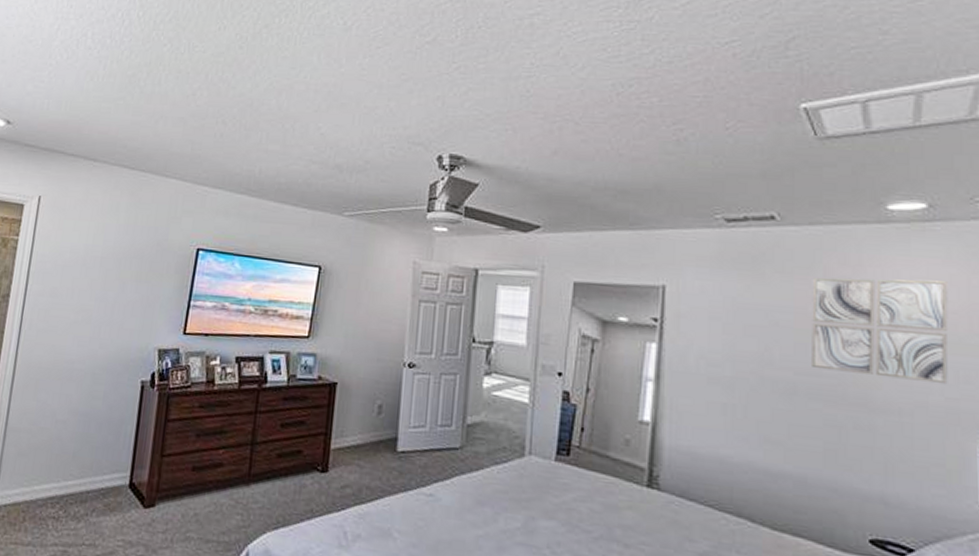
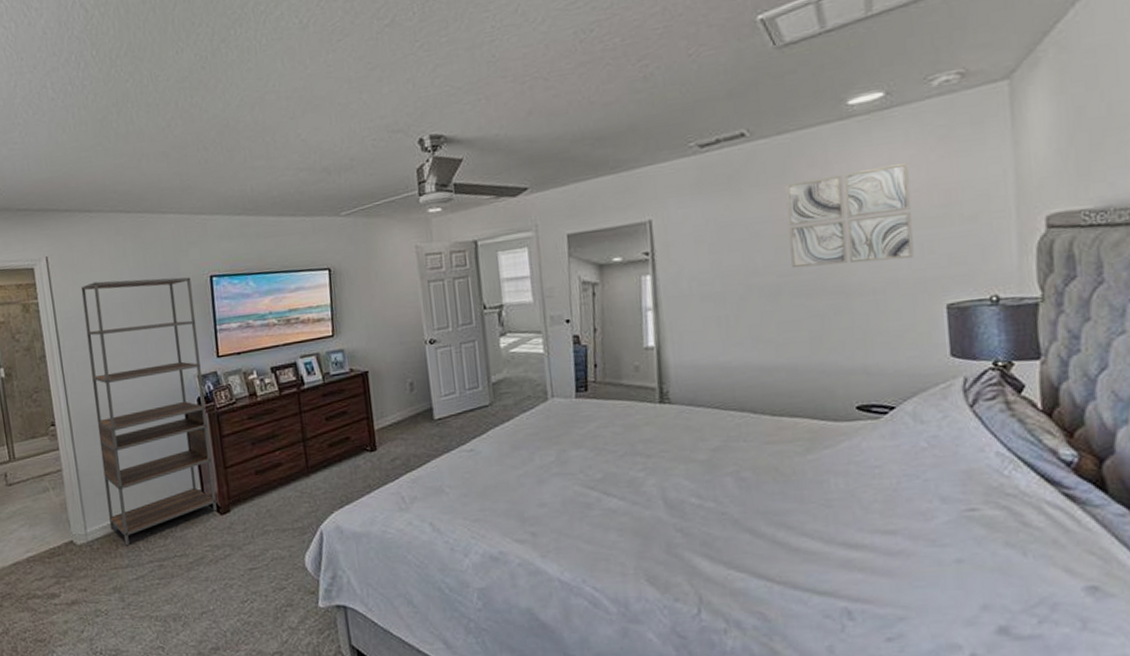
shelving unit: none [23,230,177,521] -> present [80,277,217,546]

